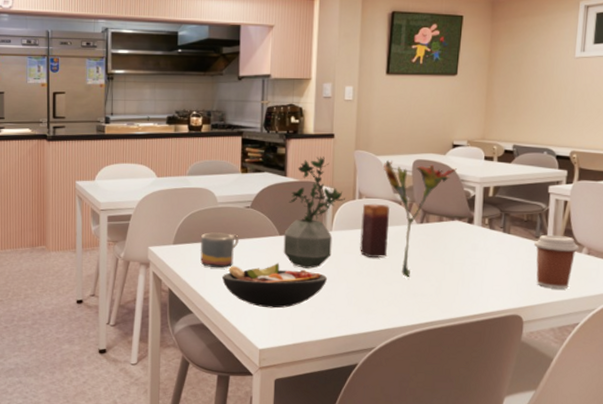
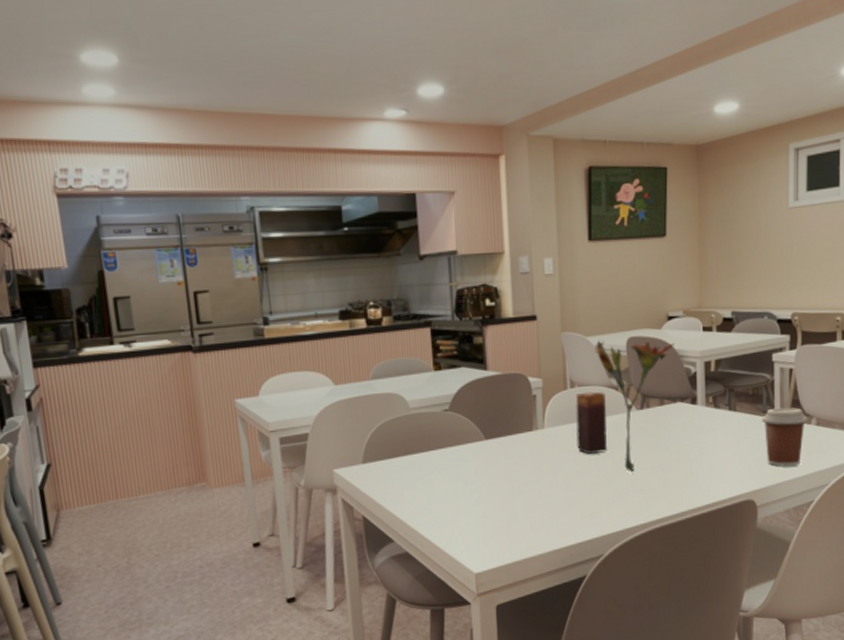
mug: present [200,232,239,269] -> none [395,443,439,486]
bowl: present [222,263,328,309] -> none [424,471,545,525]
potted plant: present [283,156,345,270] -> none [490,343,556,475]

